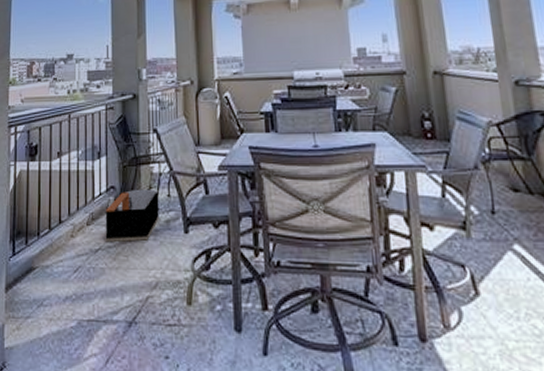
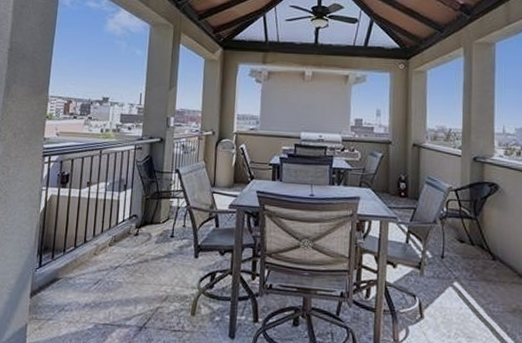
storage bin: present [105,189,159,243] -> none [124,219,176,262]

